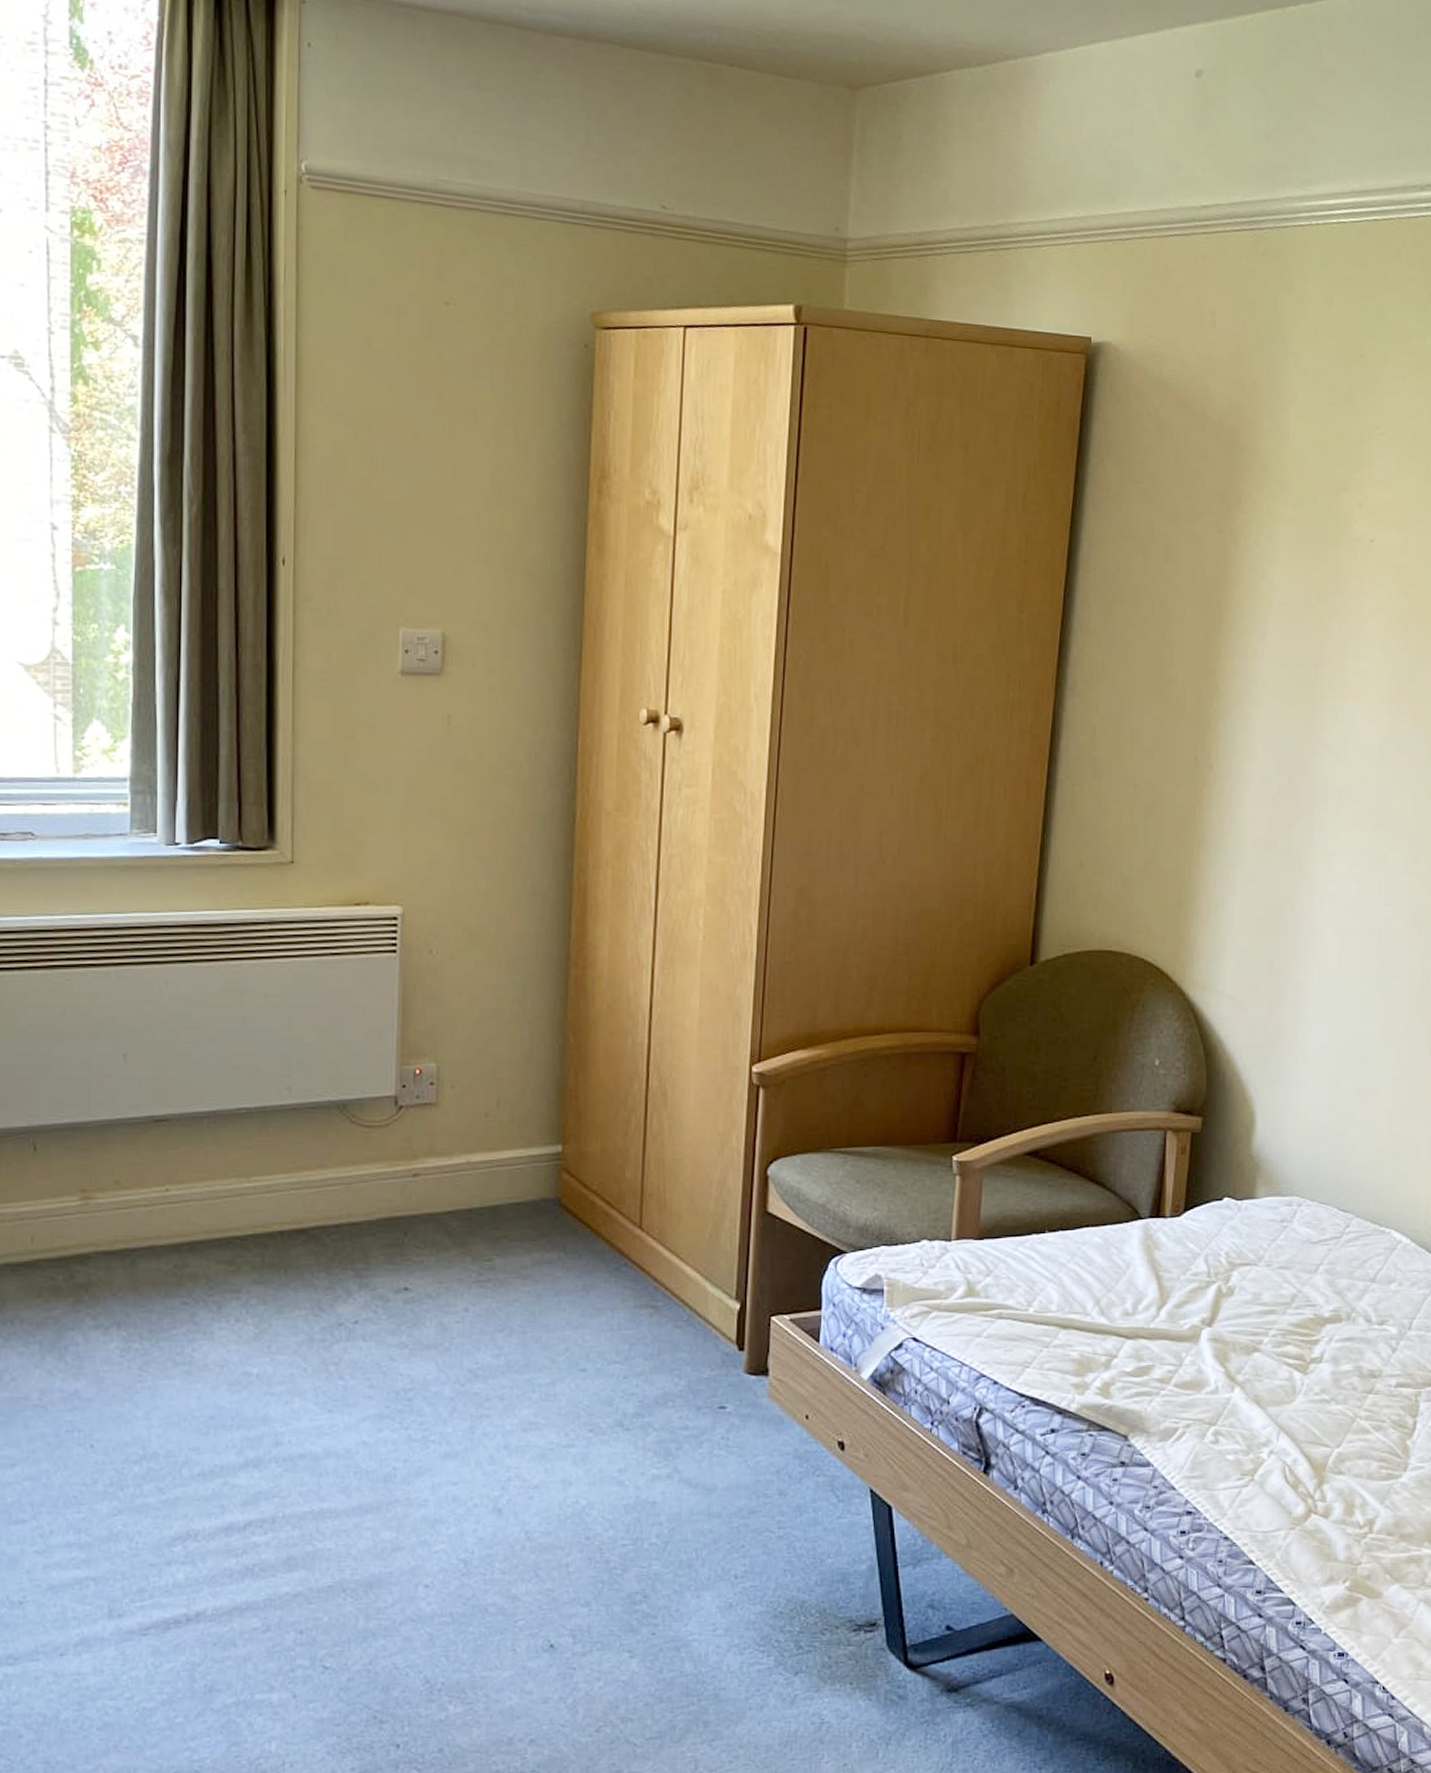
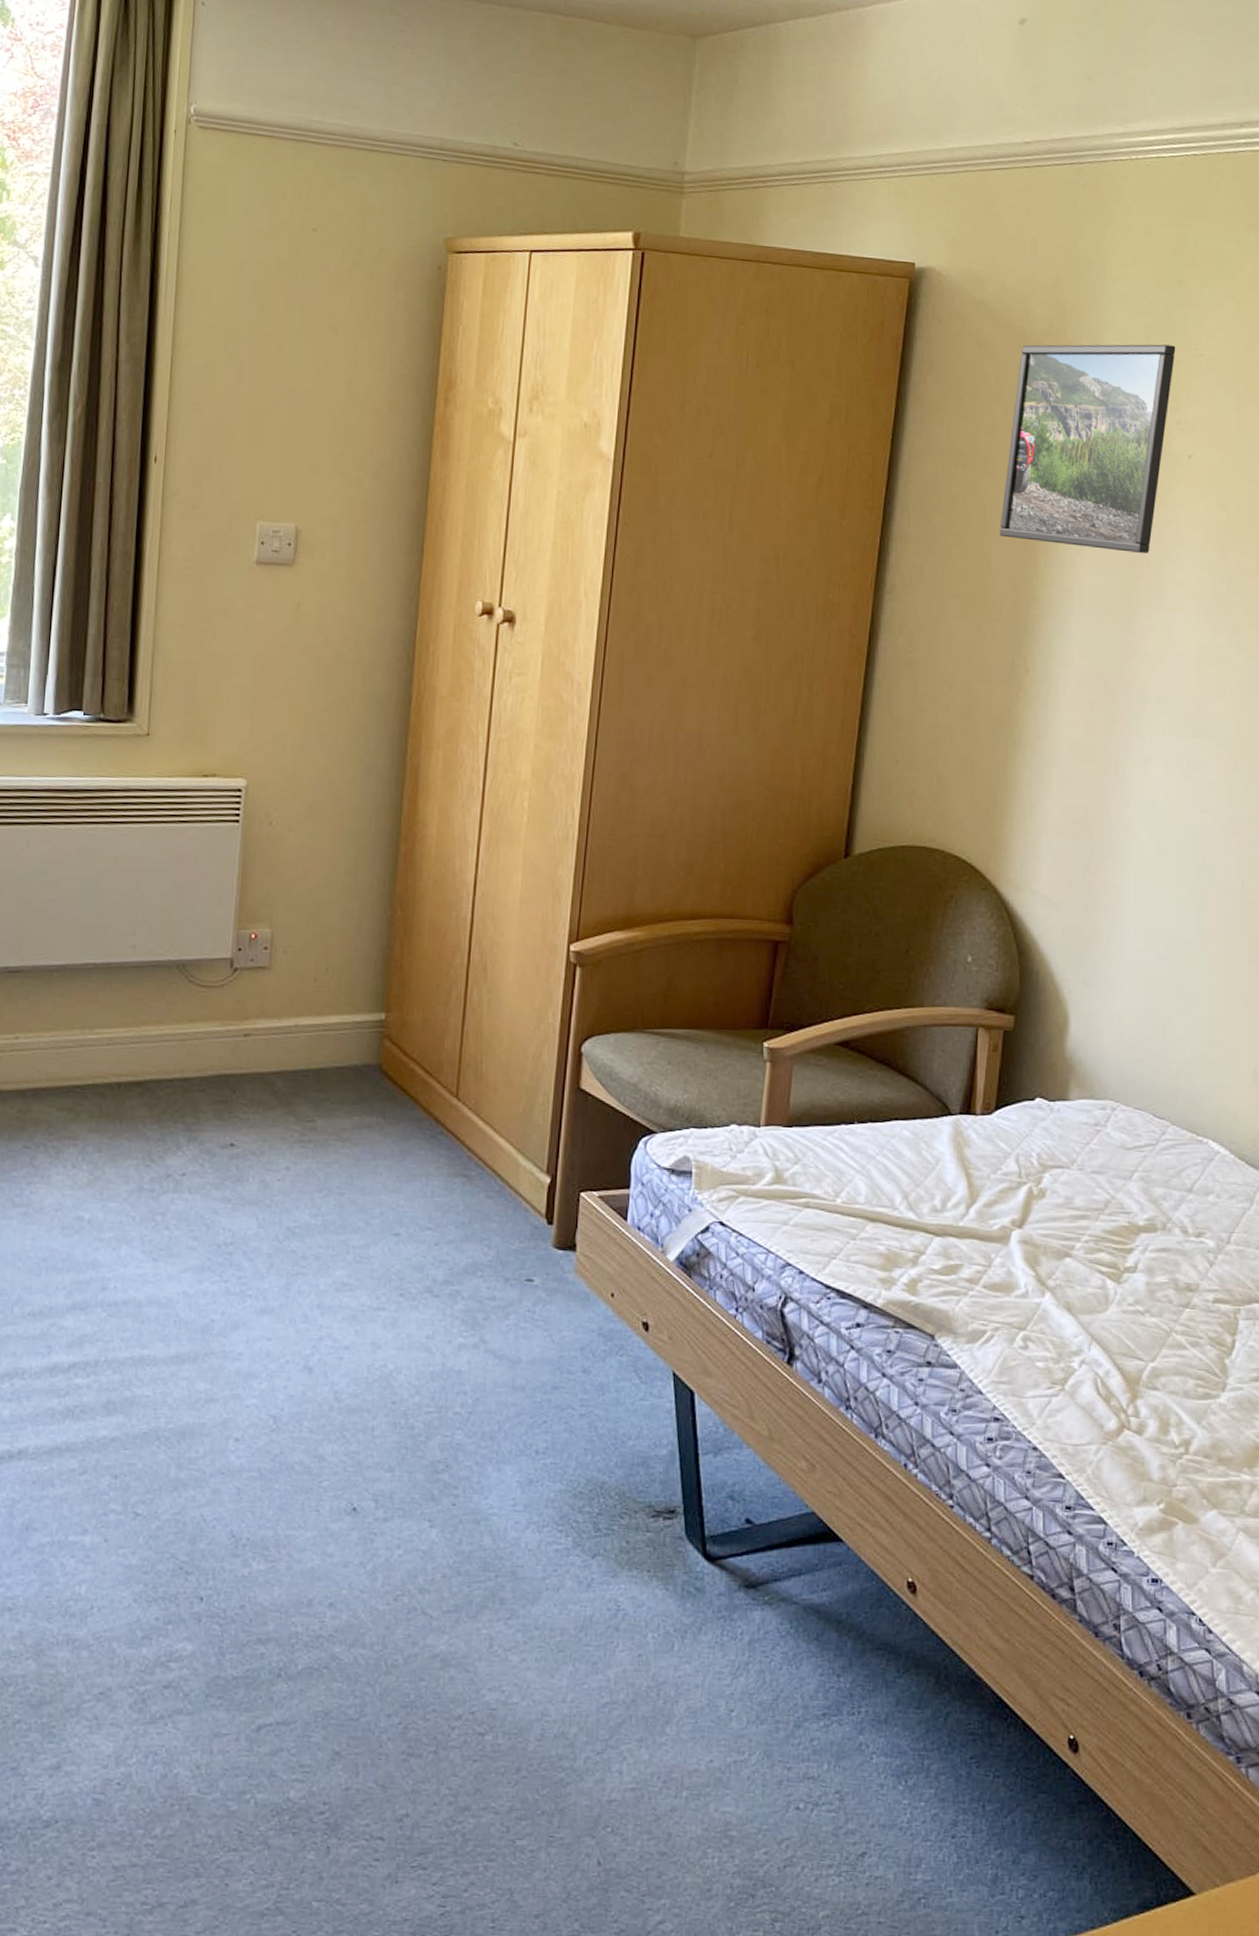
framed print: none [1181,422,1357,643] -> present [999,344,1176,554]

